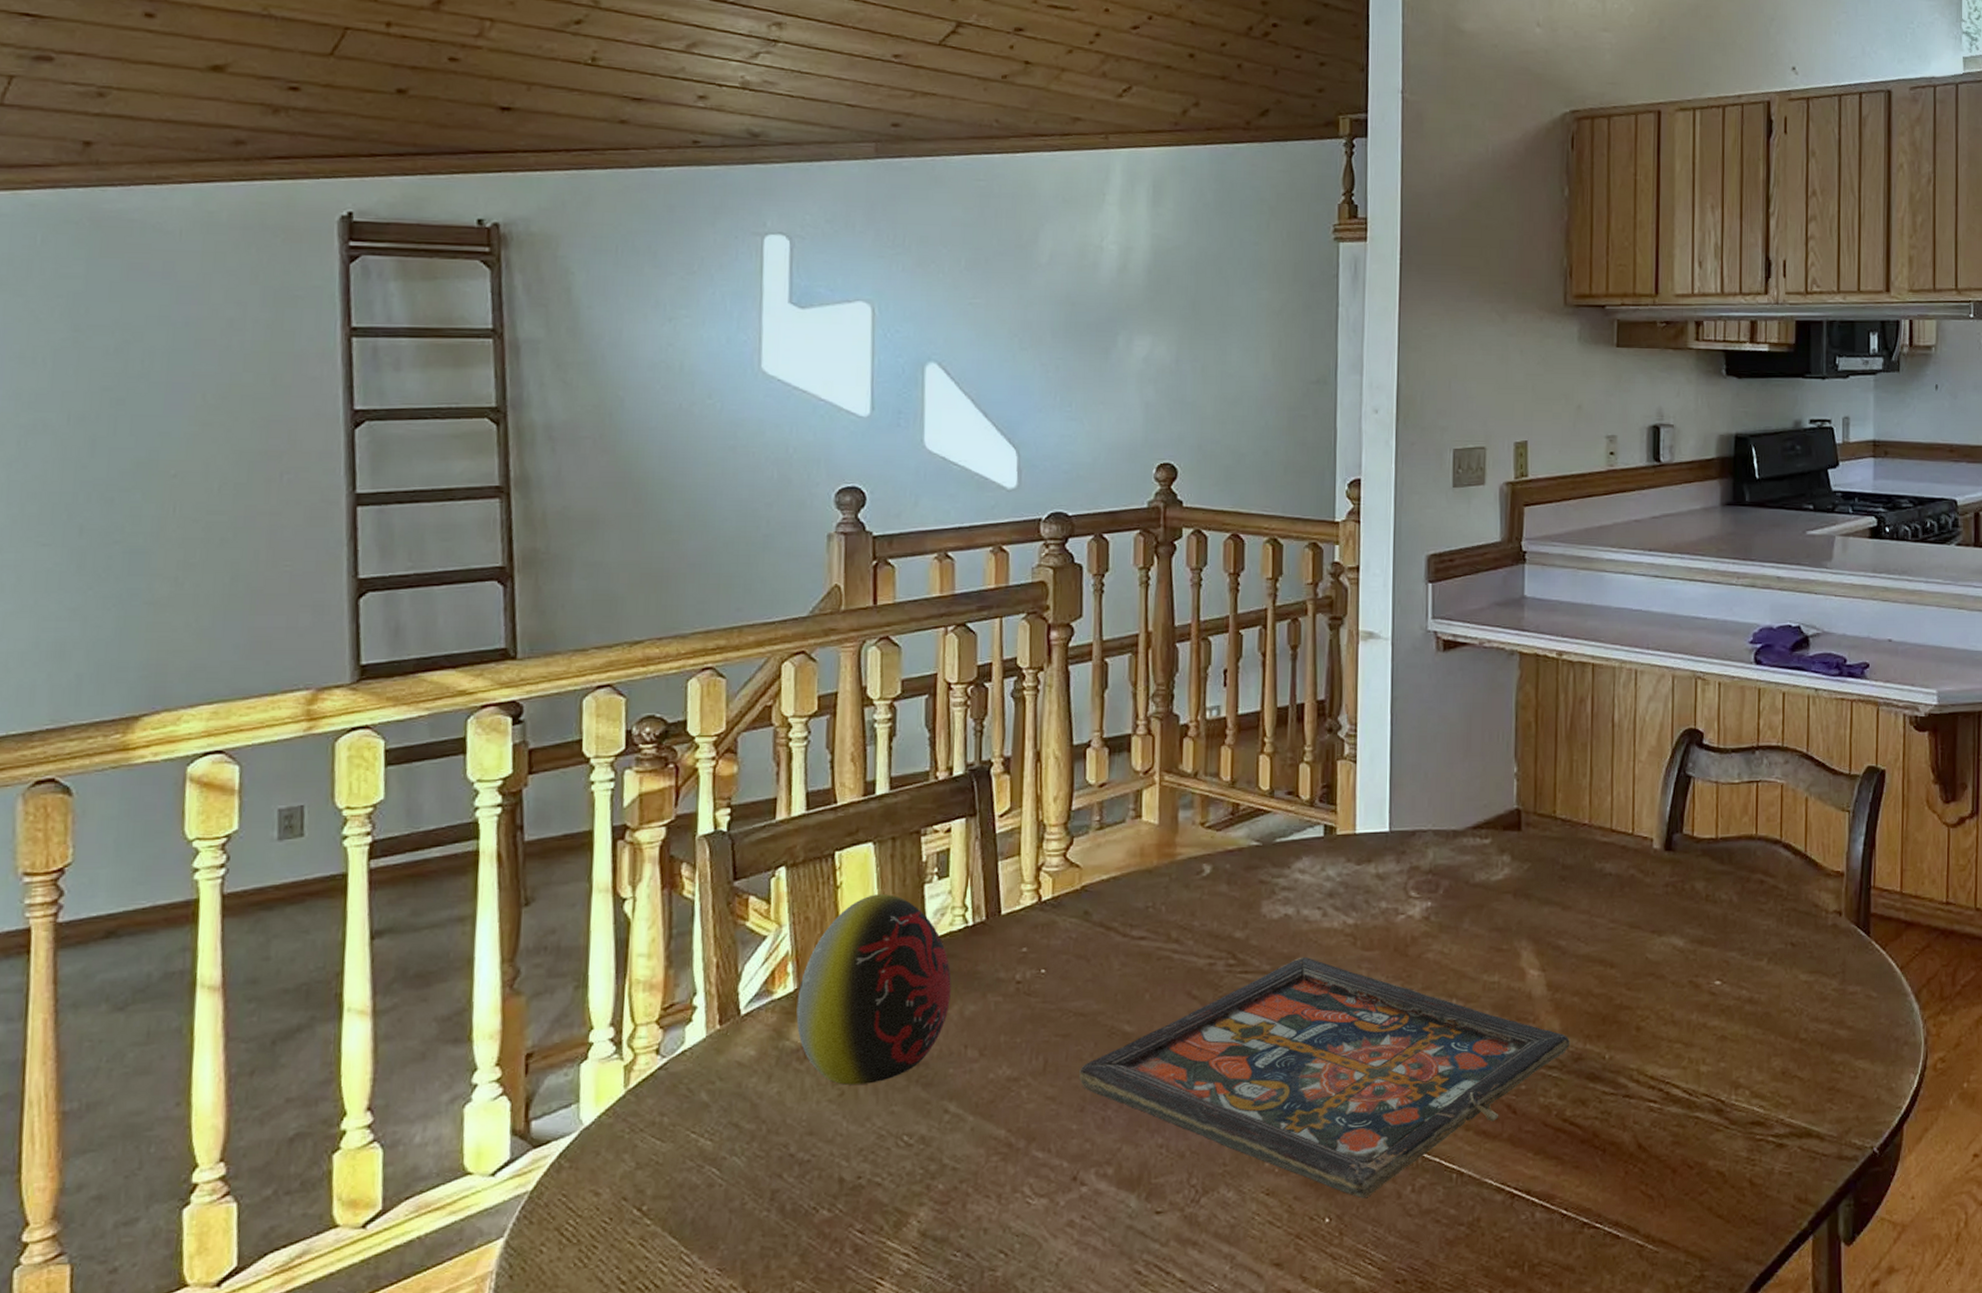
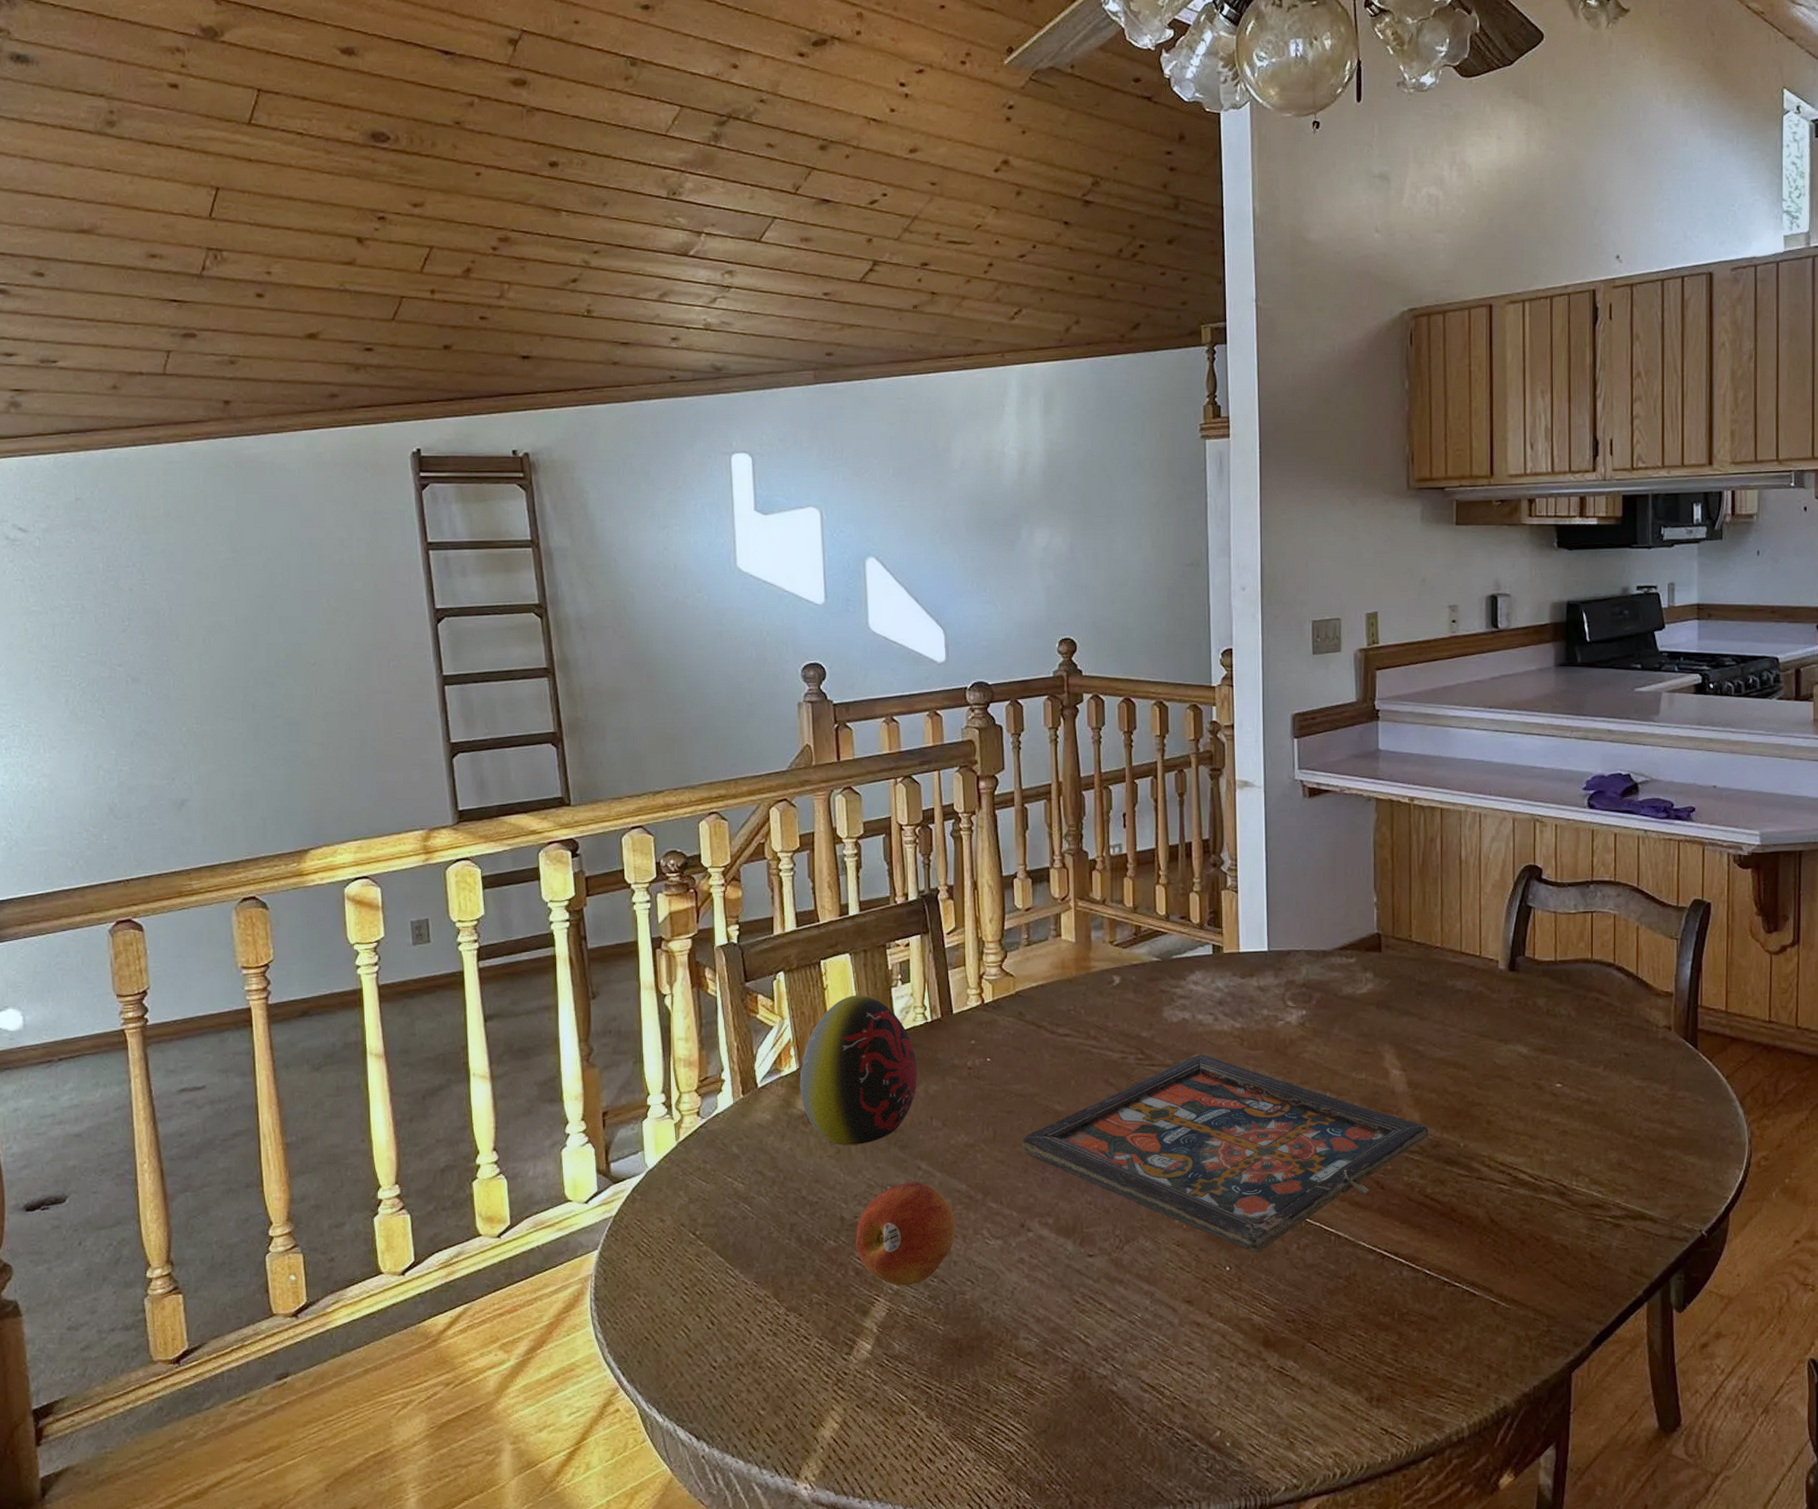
fruit: none [856,1128,989,1264] -> present [855,1181,956,1286]

